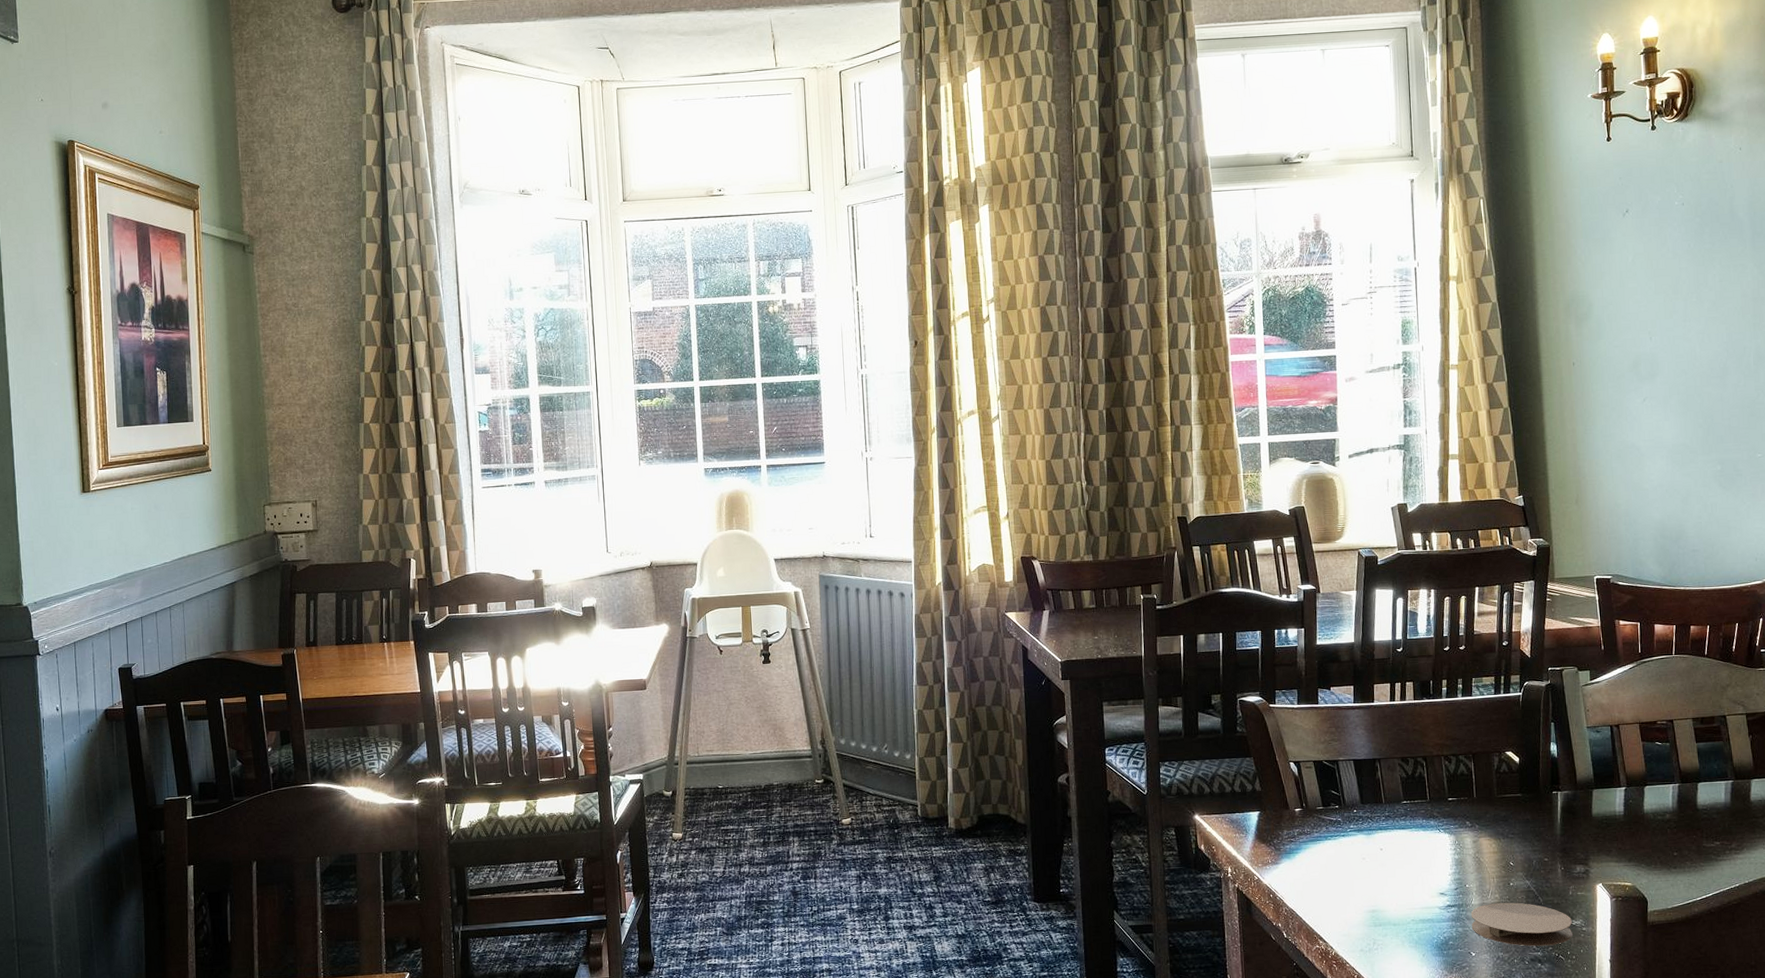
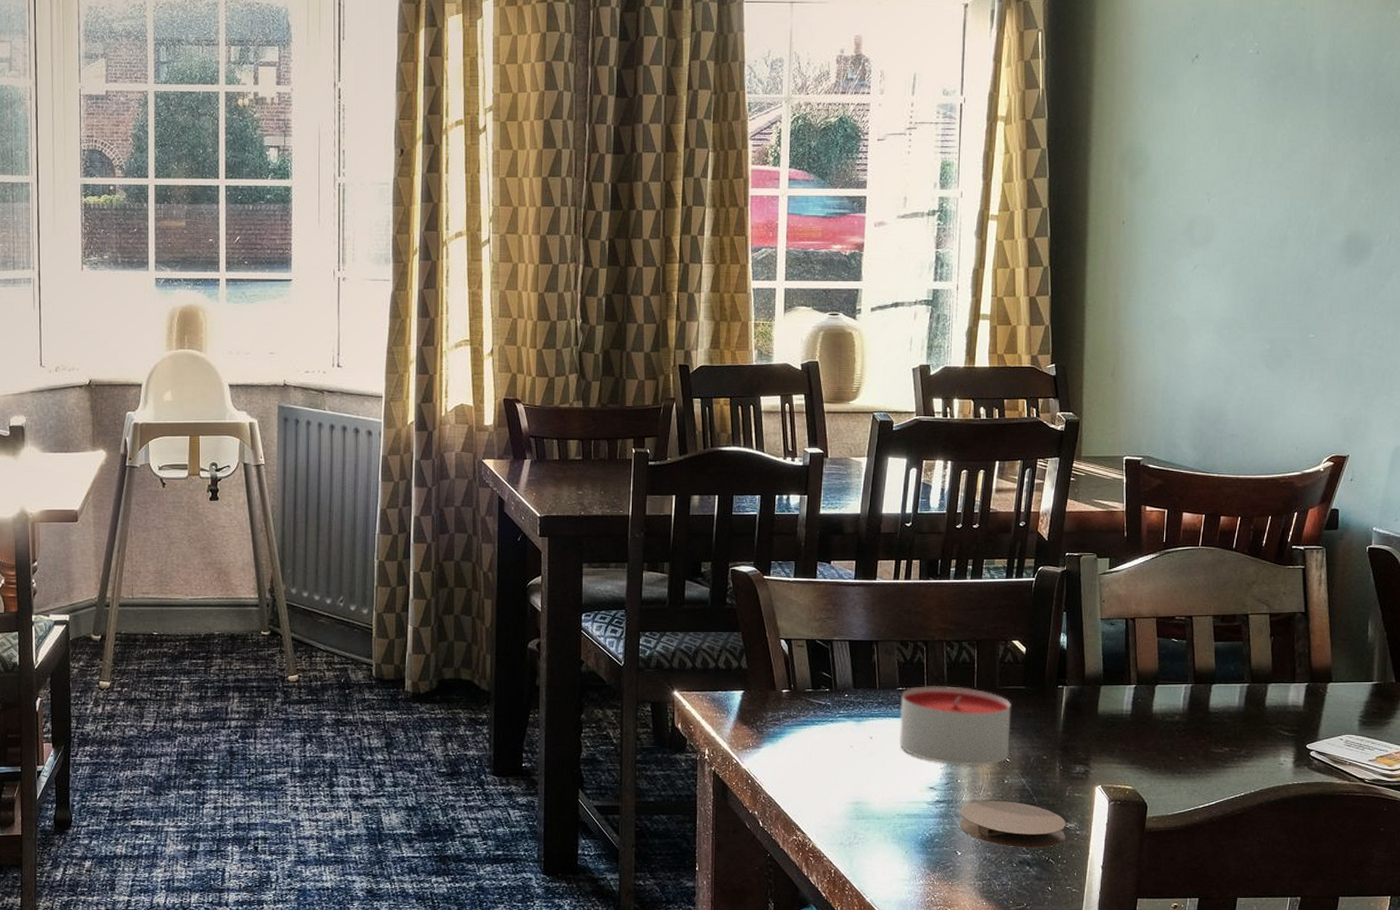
candle: none [1406,797,1513,871] -> present [898,685,1011,766]

